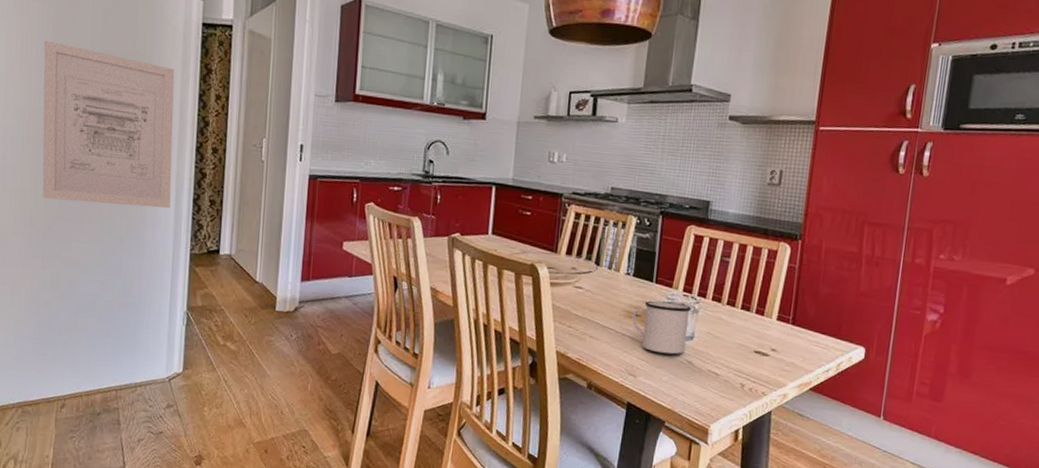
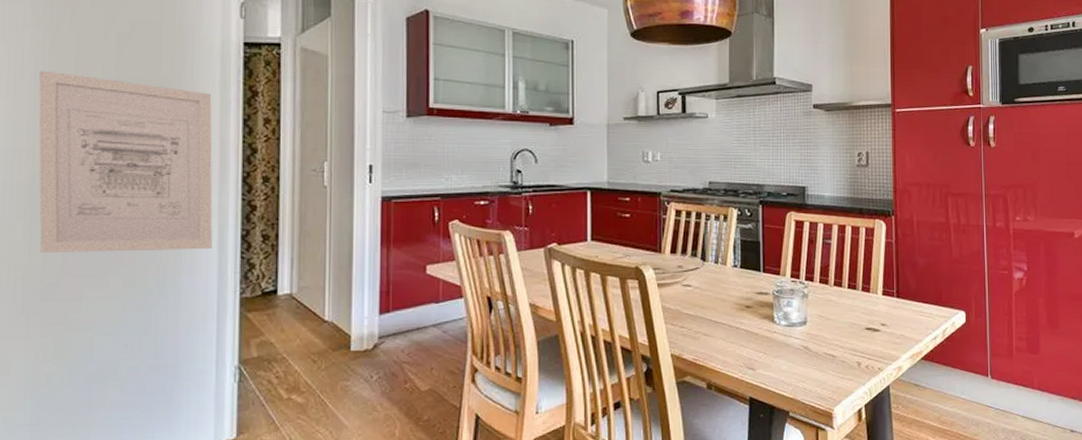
mug: present [632,300,691,355] -> none [744,290,801,343]

